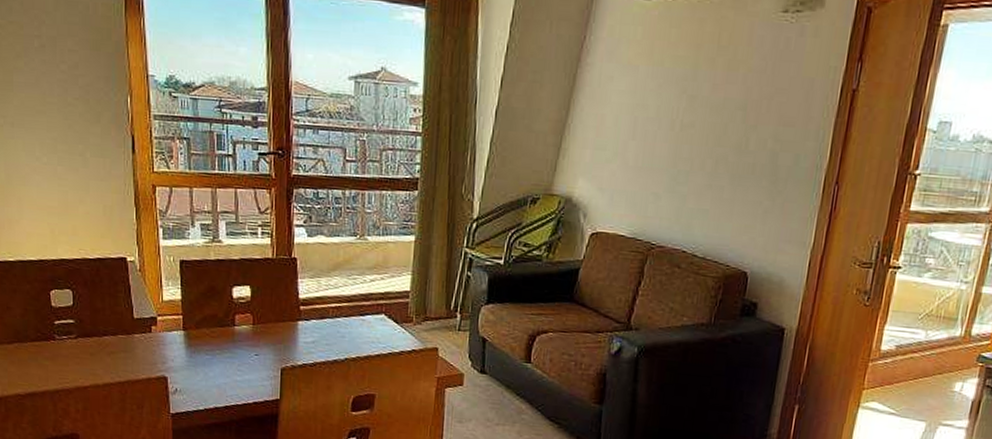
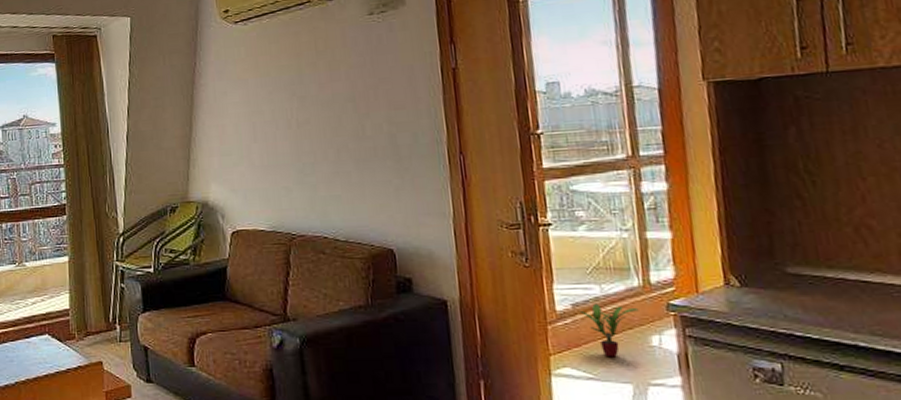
potted plant: none [900,347,953,398] -> present [579,303,639,358]

